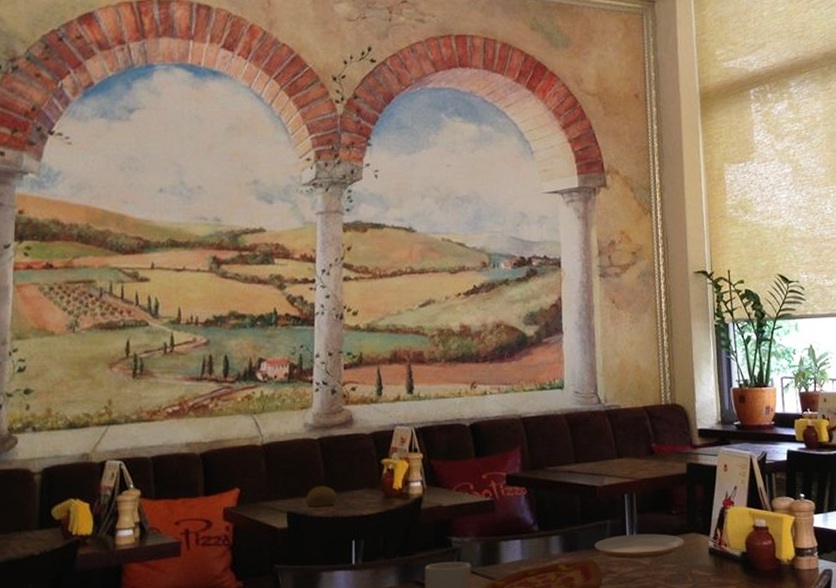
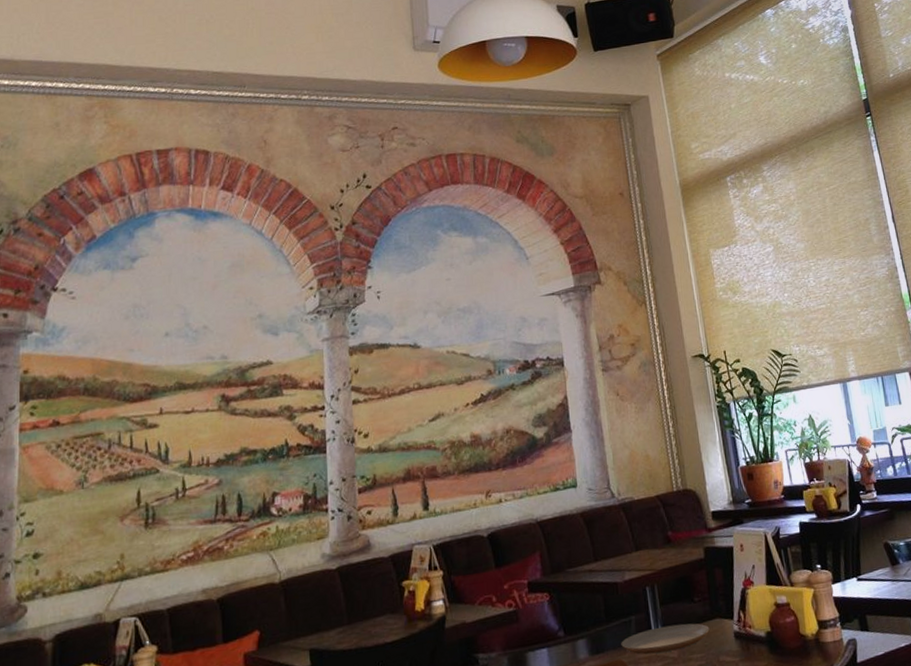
bread roll: present [306,486,337,507] -> none [328,616,359,642]

